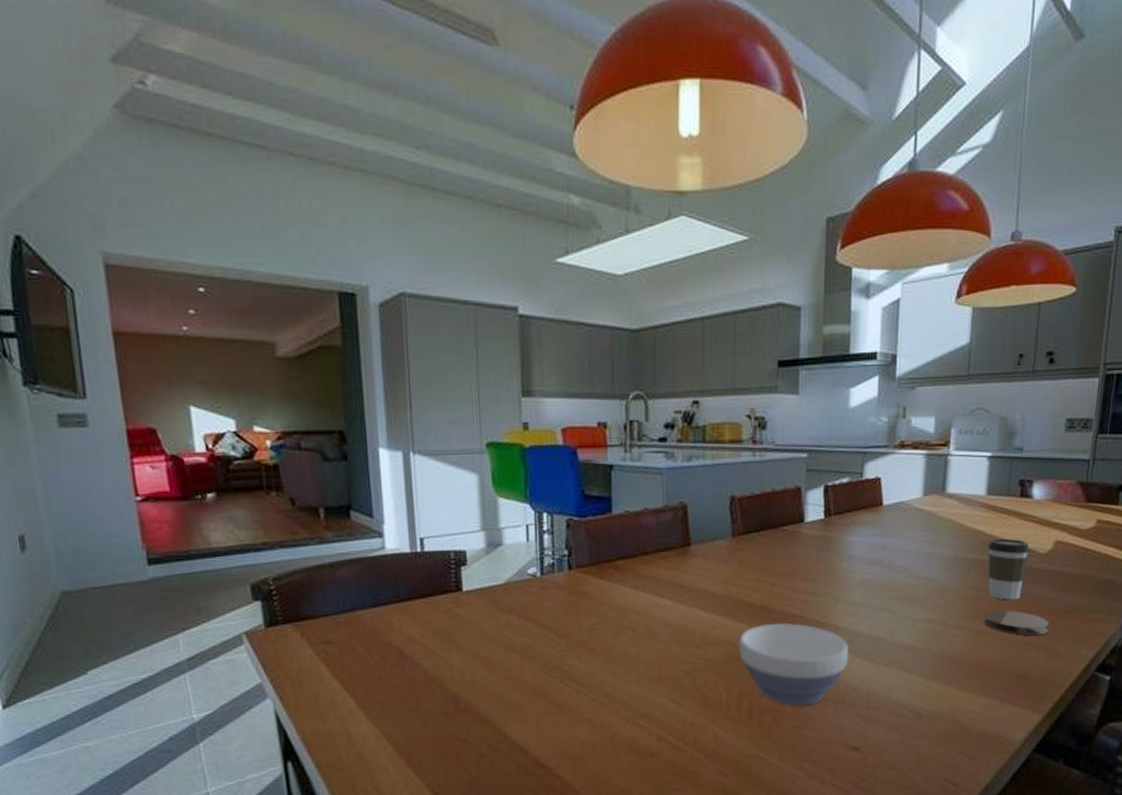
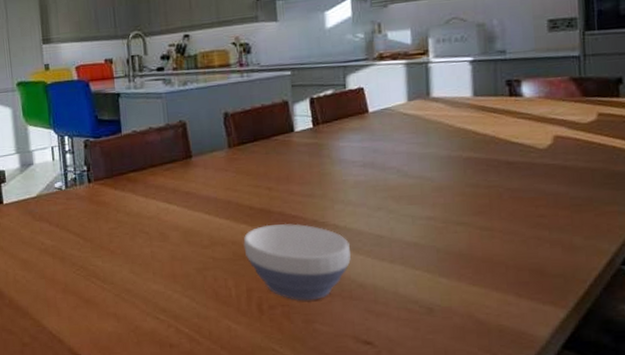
coaster: present [983,610,1050,636] -> none [487,205,561,231]
coffee cup: present [988,538,1030,600] -> none [481,136,528,196]

